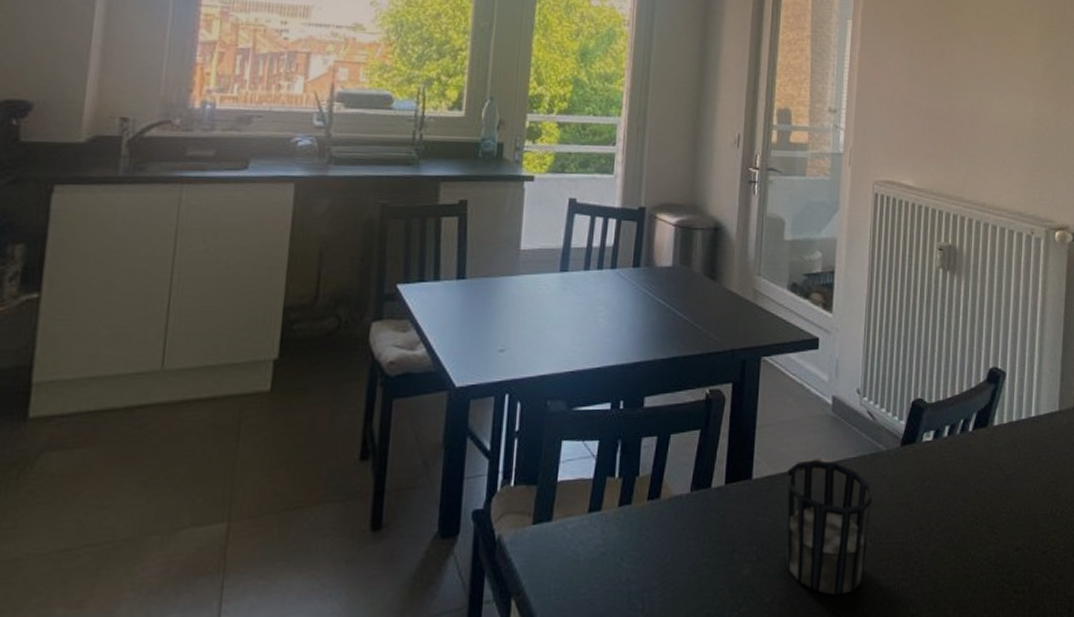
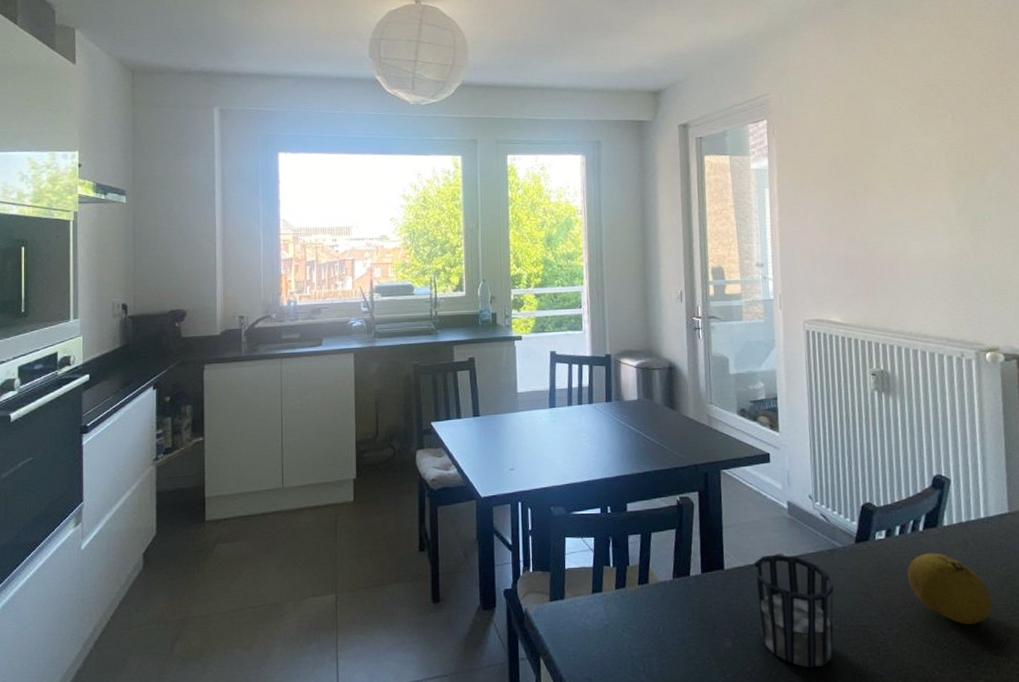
fruit: none [951,456,1032,538] -> present [907,553,992,624]

